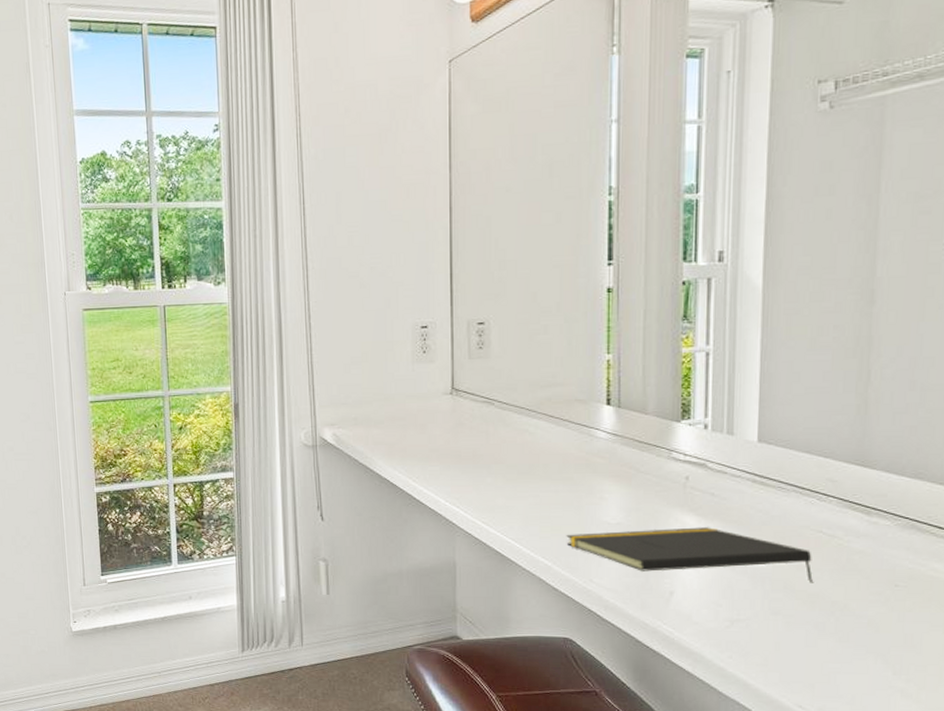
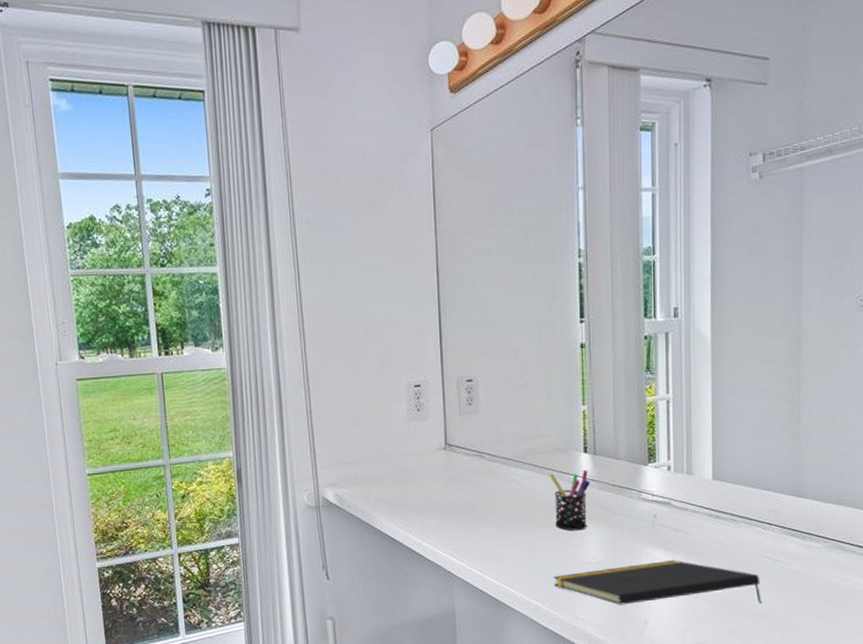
pen holder: none [566,423,614,488] -> present [549,469,591,531]

